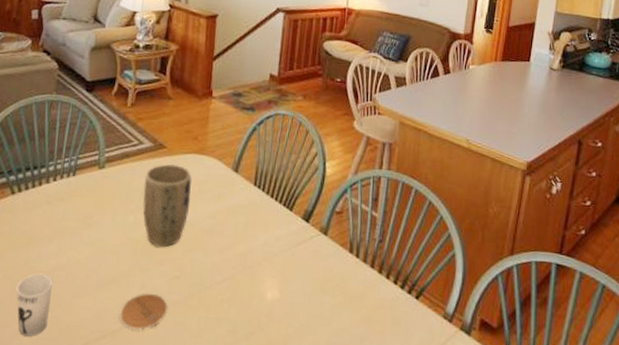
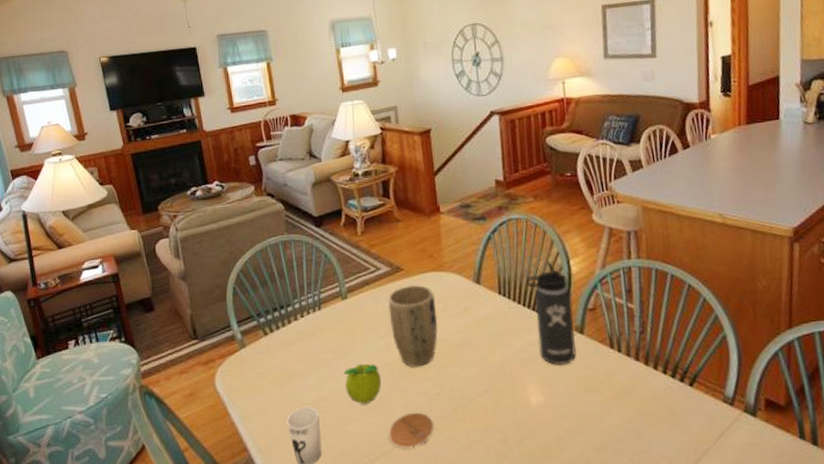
fruit: none [85,236,124,280] -> present [343,363,382,405]
thermos bottle: none [282,161,322,263] -> present [526,262,577,365]

